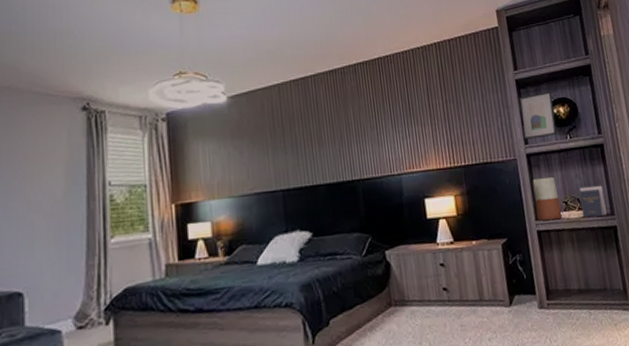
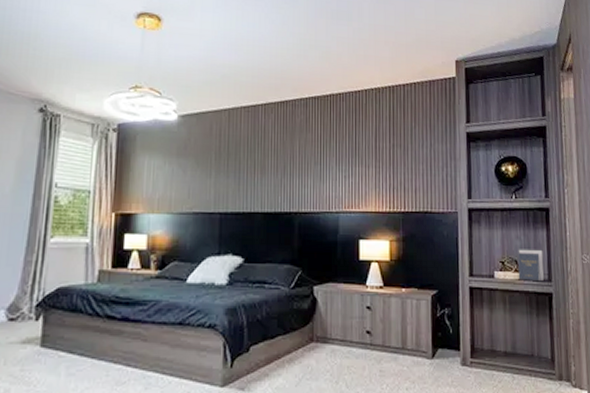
picture frame: present [518,90,557,140] -> none [466,147,503,194]
vase: present [532,177,563,222] -> none [470,235,497,279]

